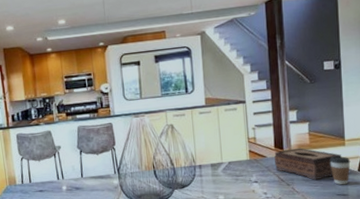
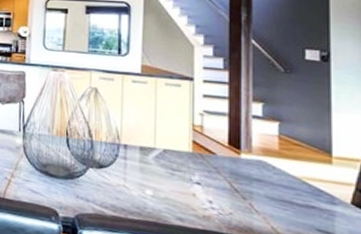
tissue box: present [274,148,341,180] -> none [227,150,326,203]
coffee cup: present [329,155,351,185] -> none [307,174,340,219]

